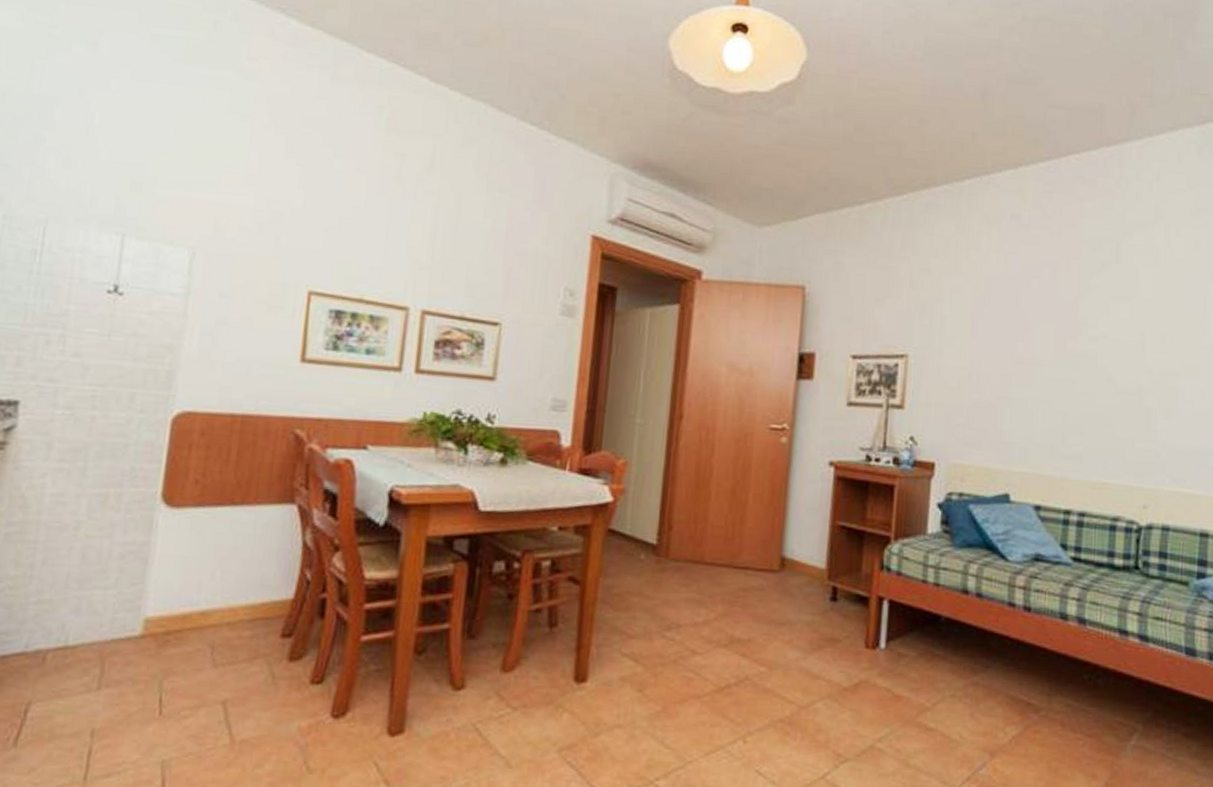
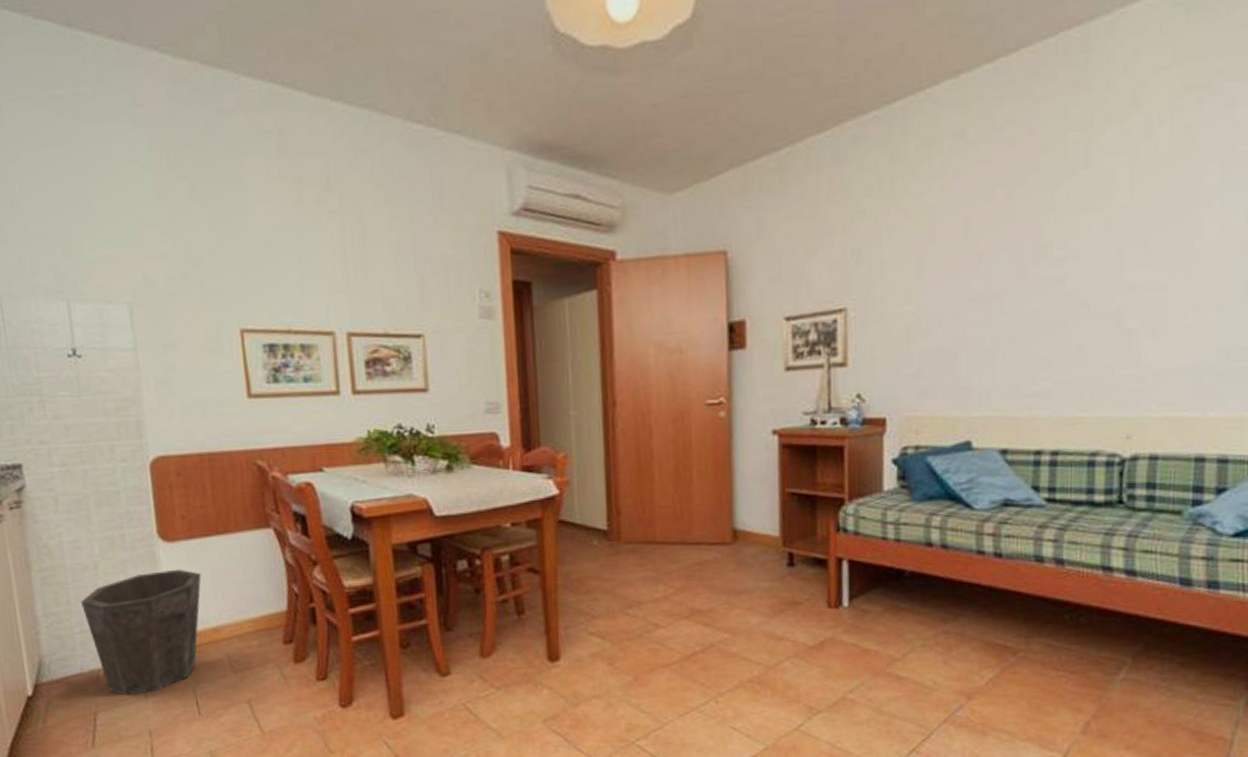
waste bin: none [47,539,202,684] -> present [81,569,202,696]

